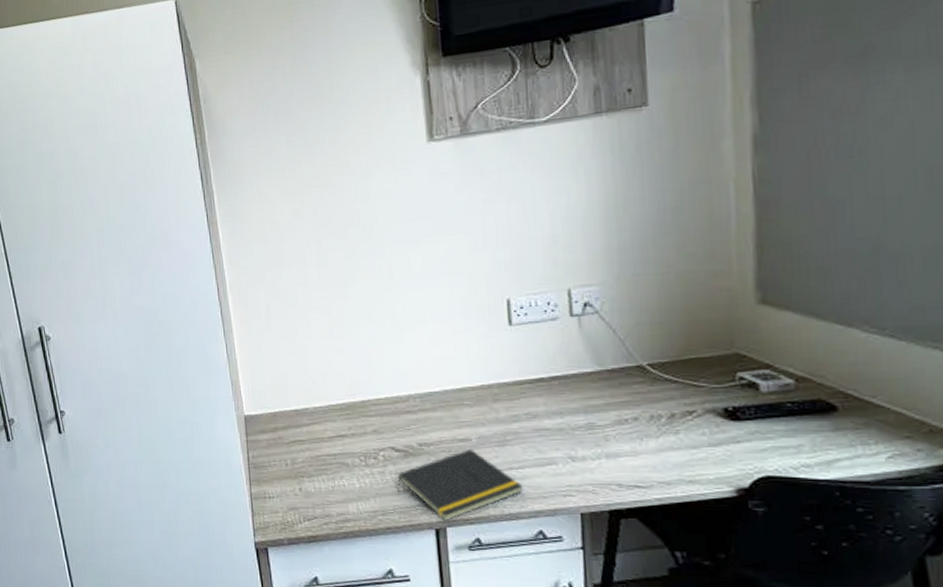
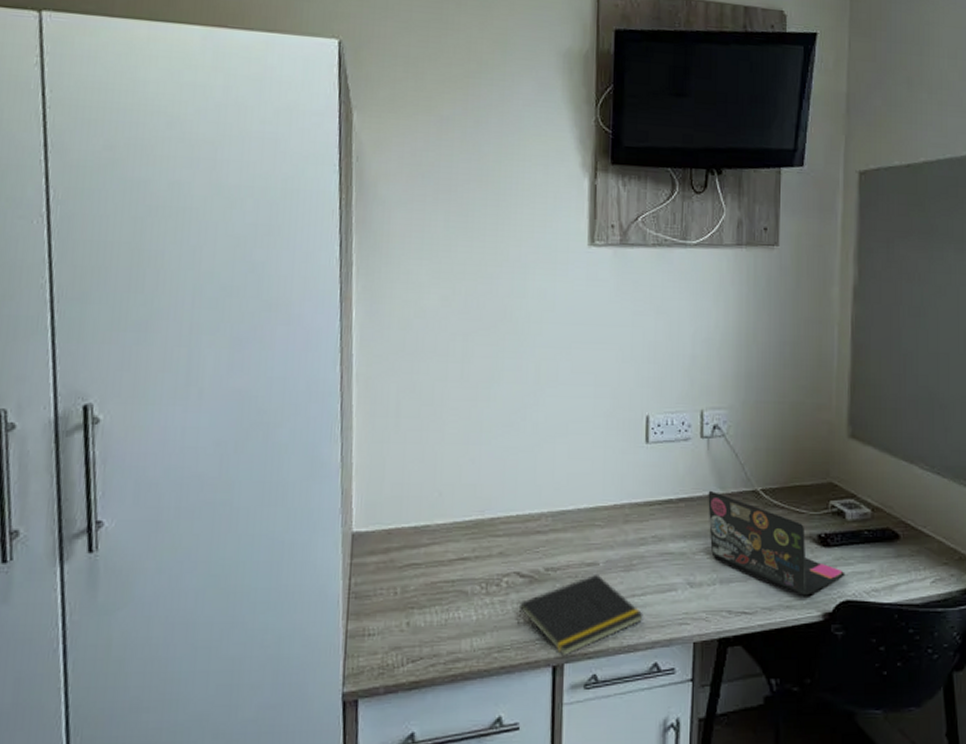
laptop: none [584,367,764,472] -> present [708,490,845,597]

